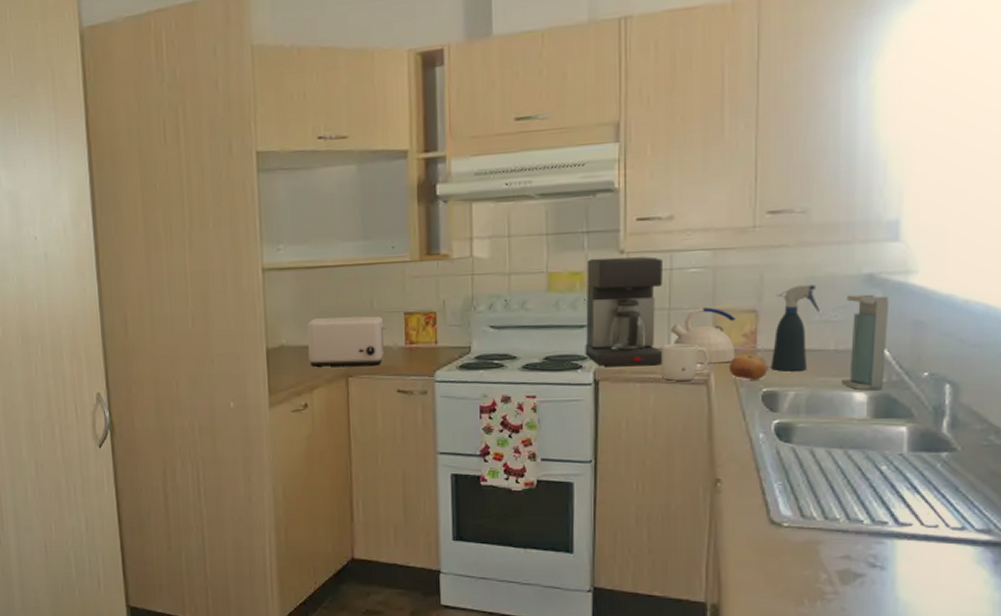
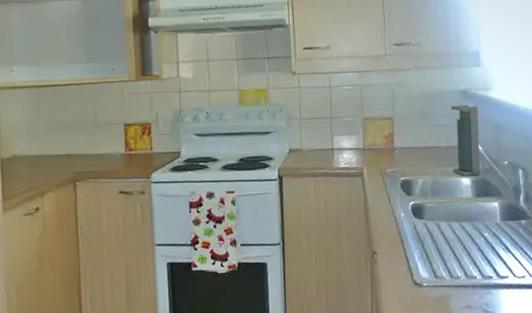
toaster: present [307,316,387,367] -> none [39,127,109,174]
coffee maker: present [585,256,663,366] -> none [268,77,328,165]
mug: present [660,343,710,381] -> none [326,144,362,175]
kettle: present [671,307,736,364] -> none [333,116,381,161]
fruit: present [728,354,768,380] -> none [376,151,403,172]
spray bottle: present [771,285,820,372] -> none [404,98,434,164]

